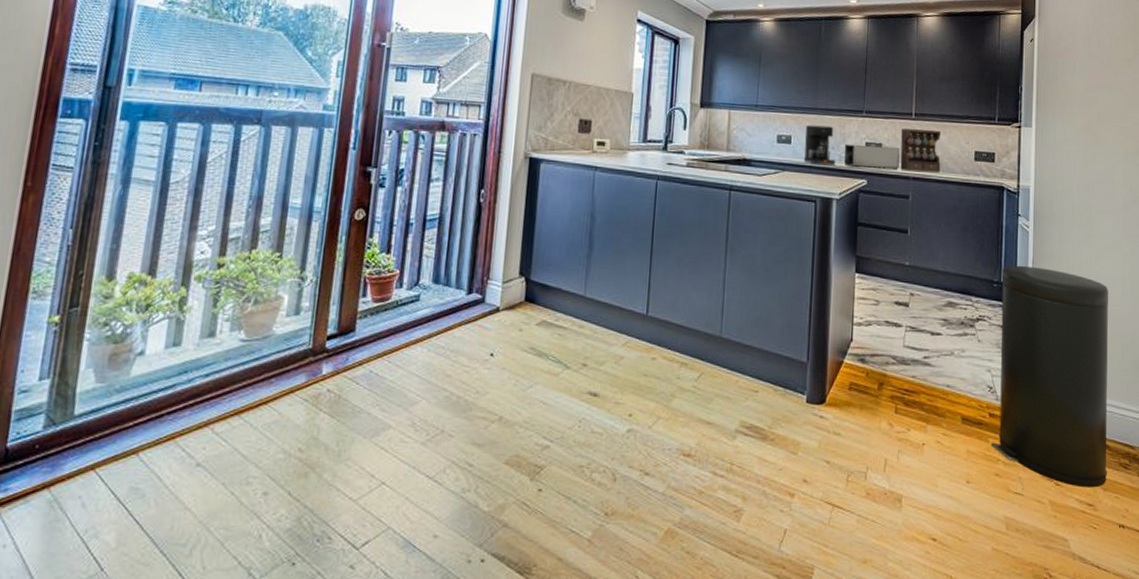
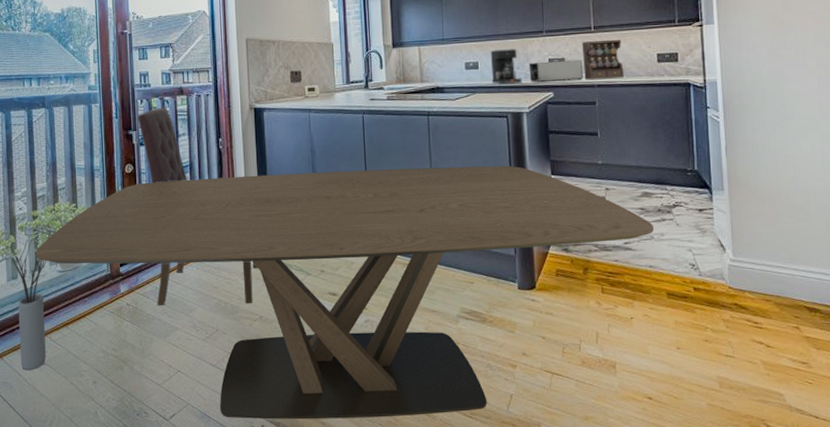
vase: none [162,285,241,474] -> present [11,231,52,371]
dining table: none [212,234,955,554] -> present [35,165,654,420]
dining chair: none [368,143,507,399] -> present [138,108,259,305]
pedal bin: present [990,265,1108,488] -> none [695,153,820,348]

